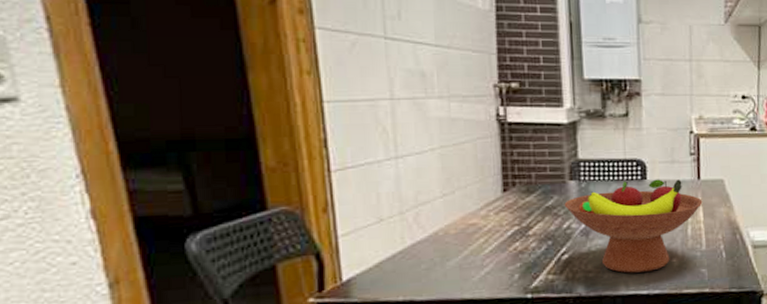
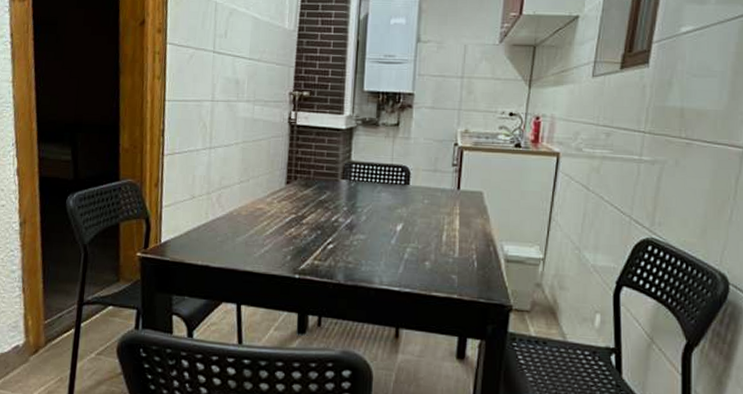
fruit bowl: present [564,179,703,273] -> none [335,184,460,270]

